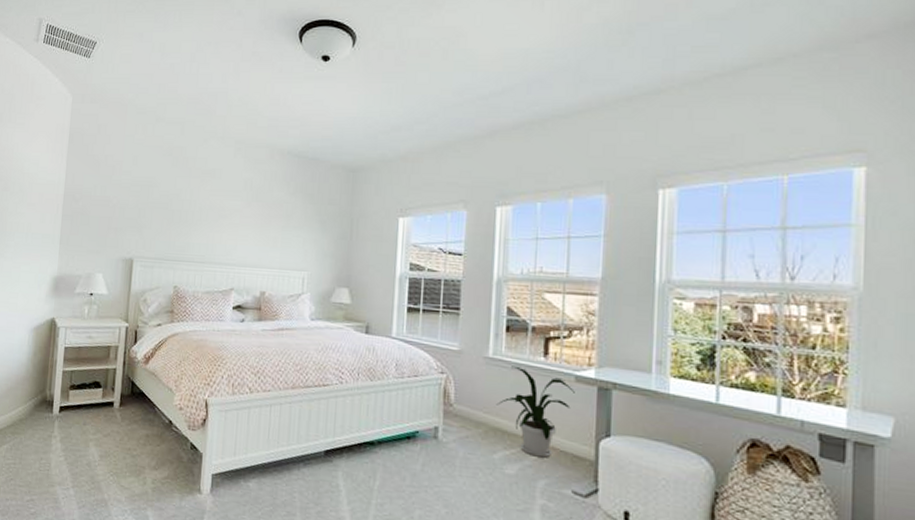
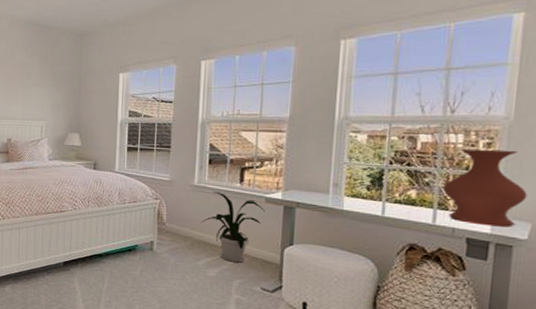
vase: none [787,323,886,422] -> present [443,148,528,227]

